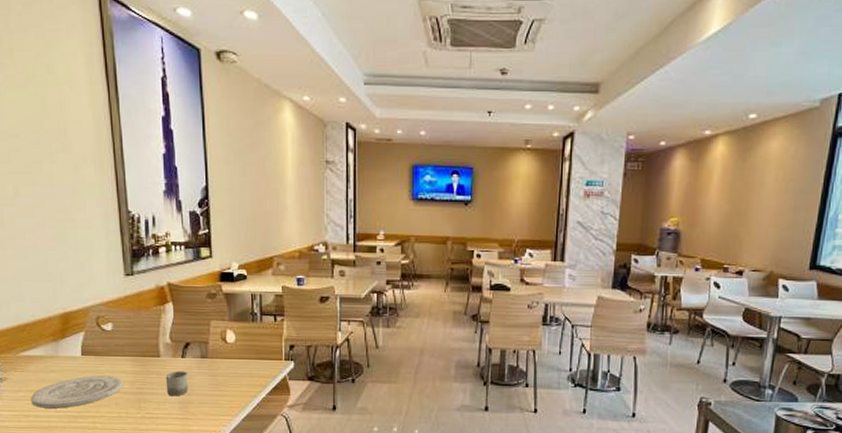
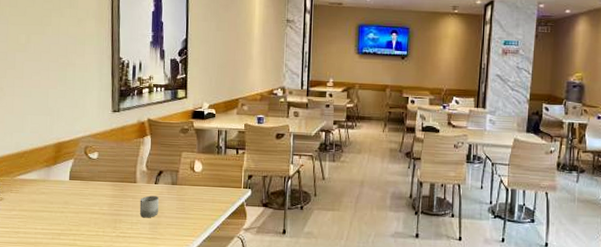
plate: present [31,375,123,409] -> none [22,198,102,227]

